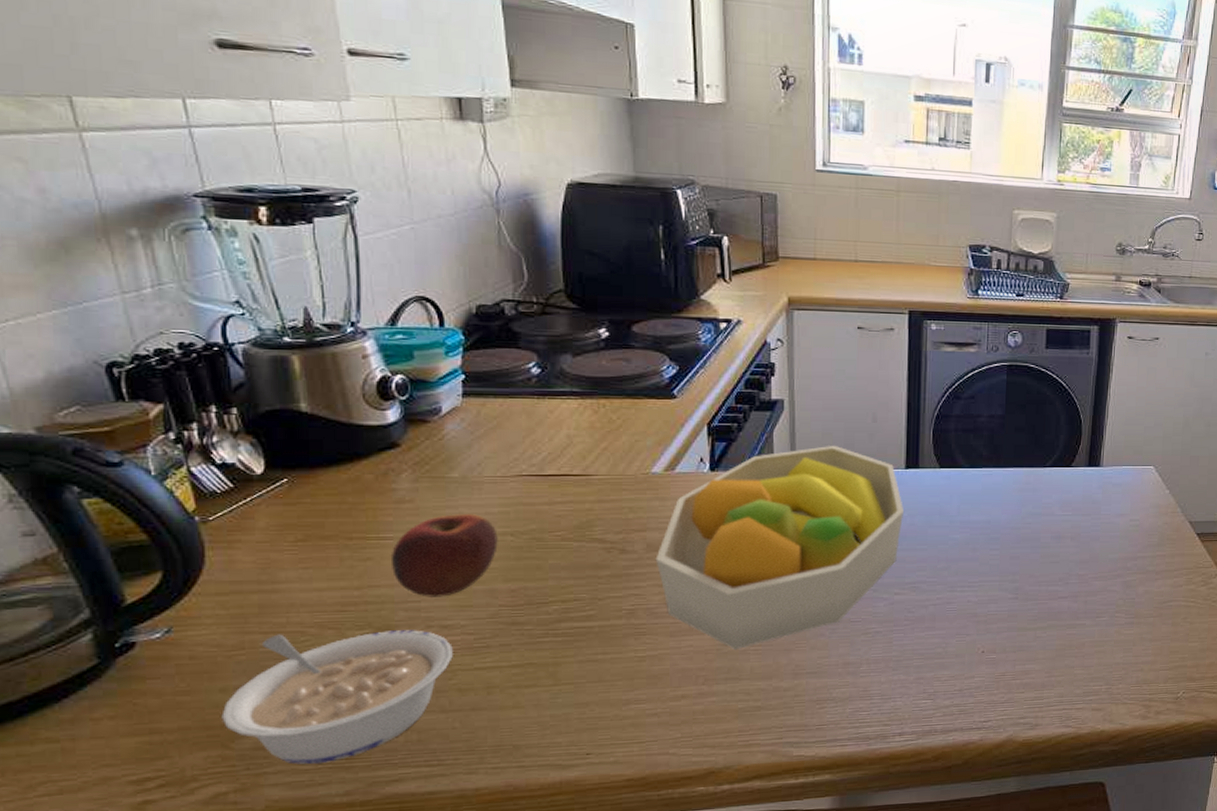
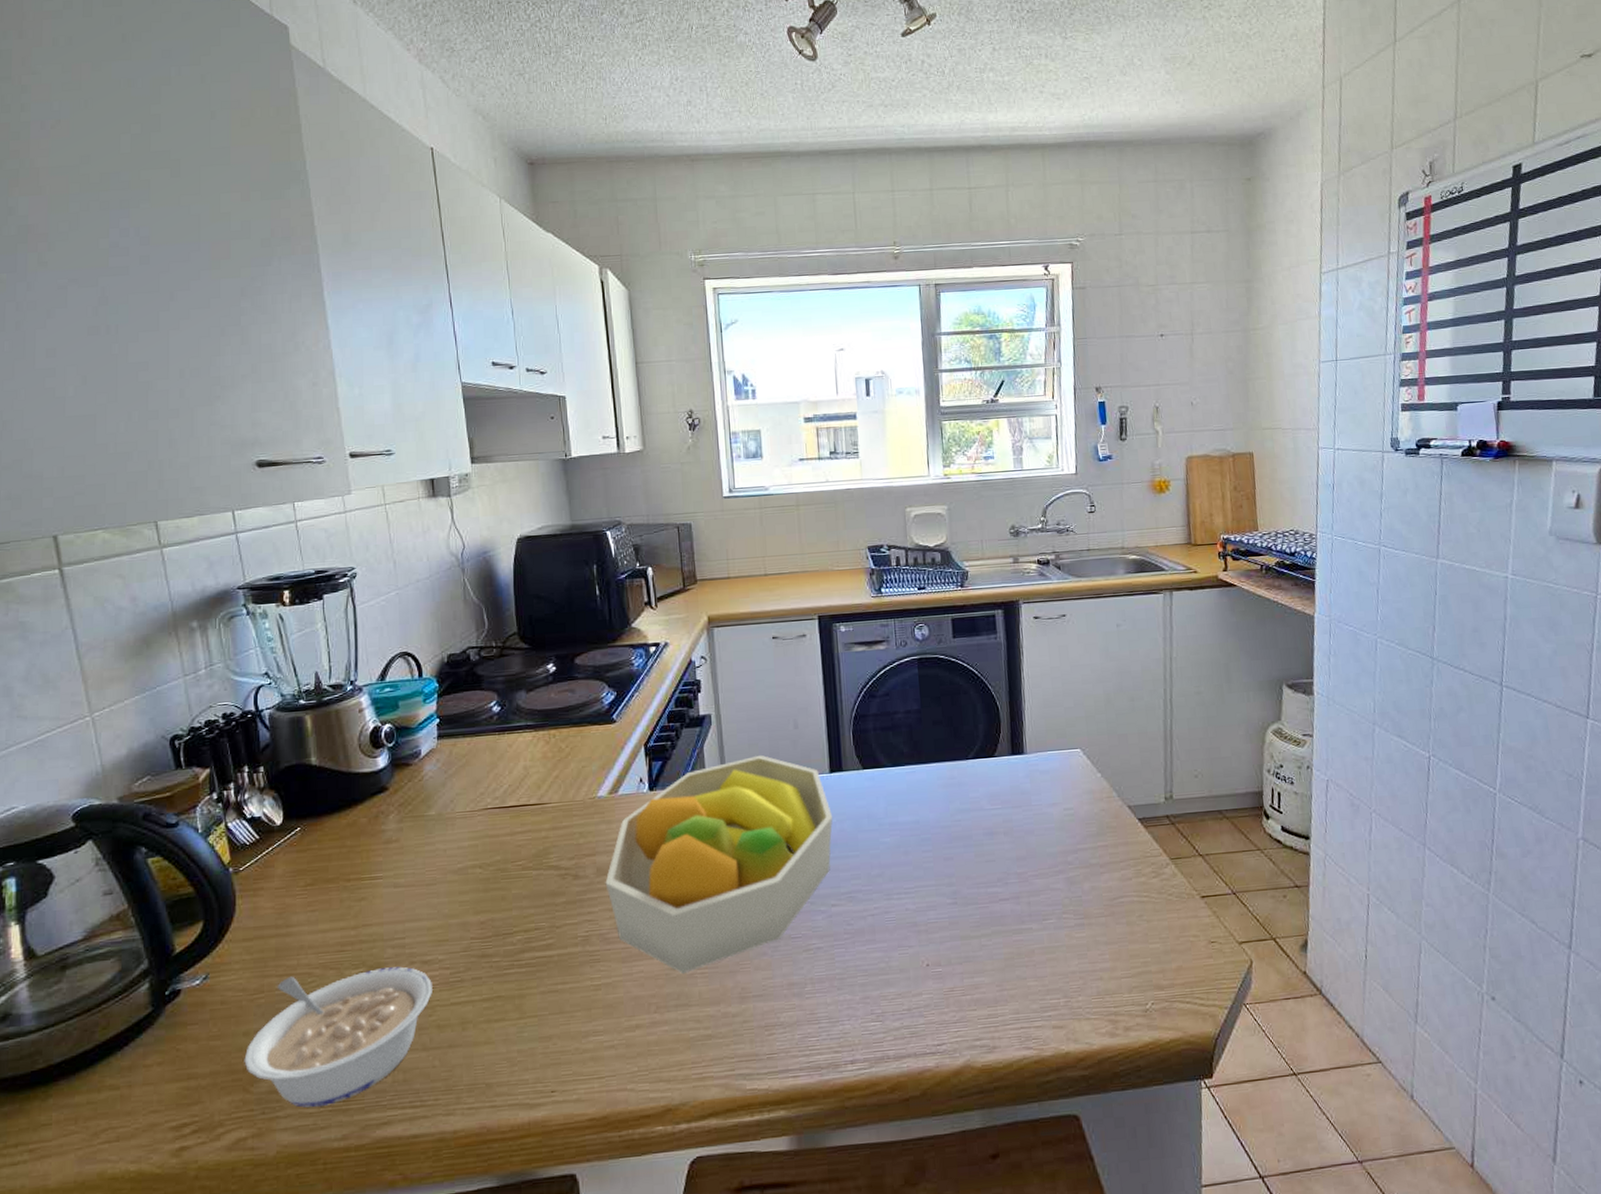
apple: present [390,514,498,597] -> none [380,849,469,934]

